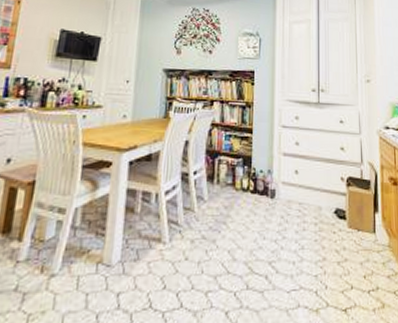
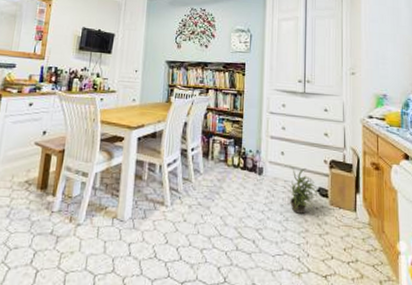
potted plant: none [303,185,335,240] -> present [287,165,317,214]

